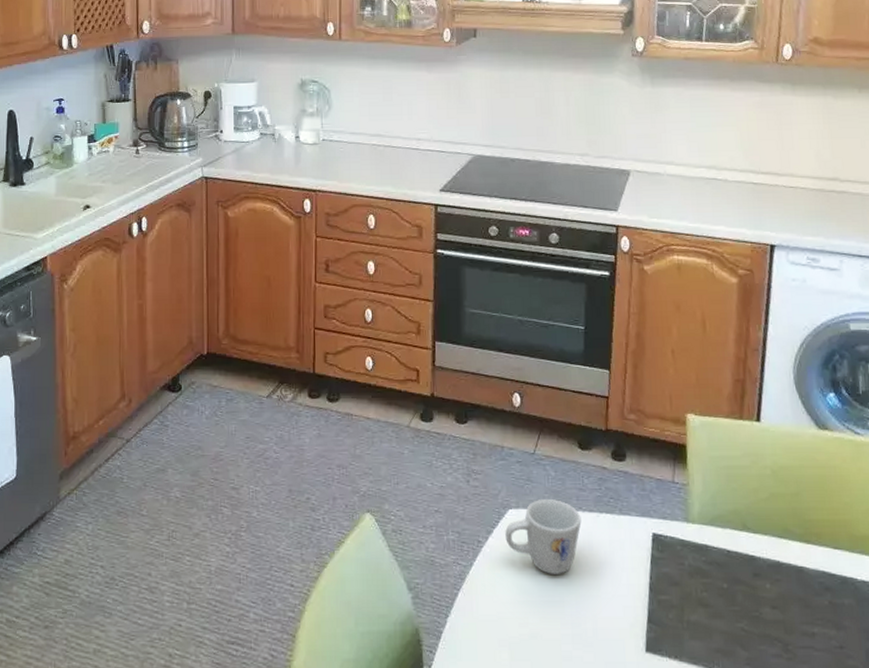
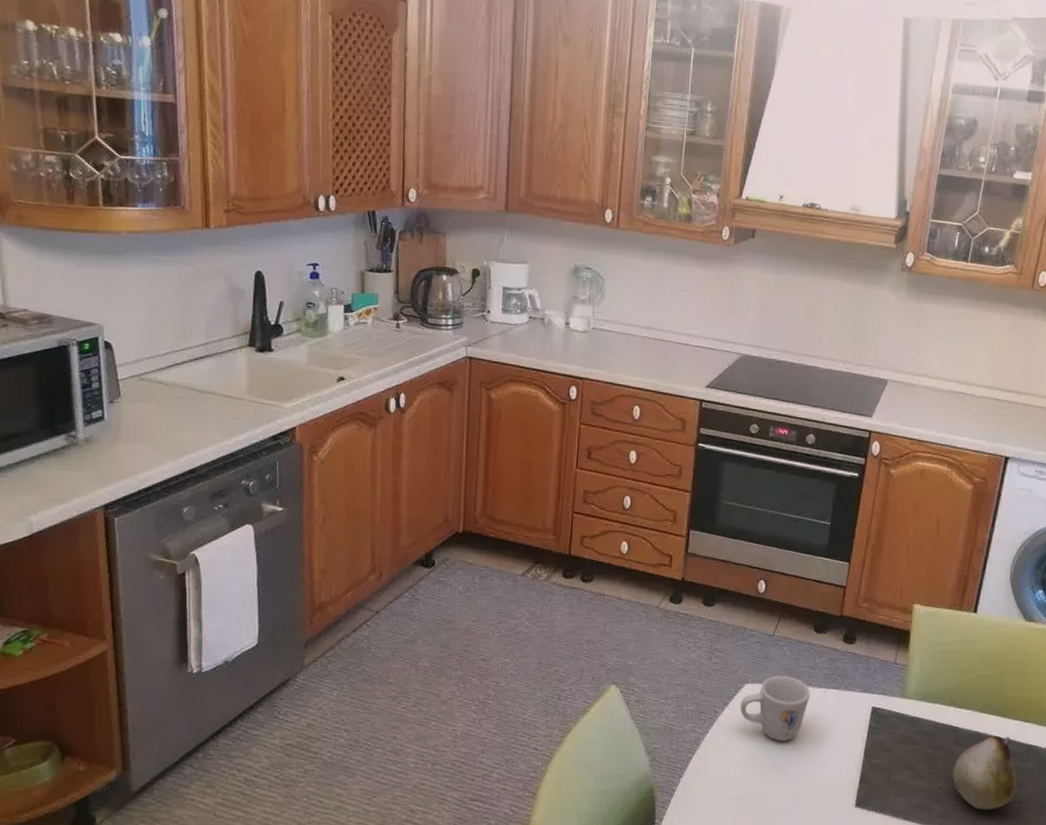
fruit: none [755,565,835,656] -> present [952,735,1017,810]

